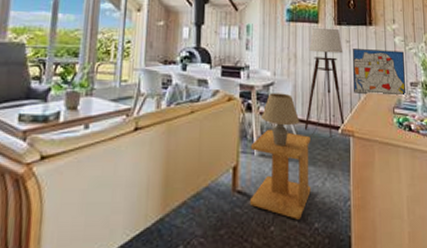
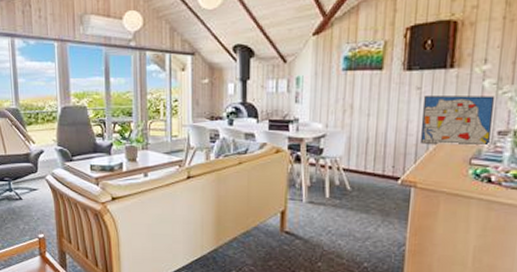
side table: present [249,129,311,220] -> none [297,179,365,259]
table lamp: present [262,93,300,147] -> none [311,144,354,195]
floor lamp: present [304,28,345,138] -> none [358,75,412,188]

